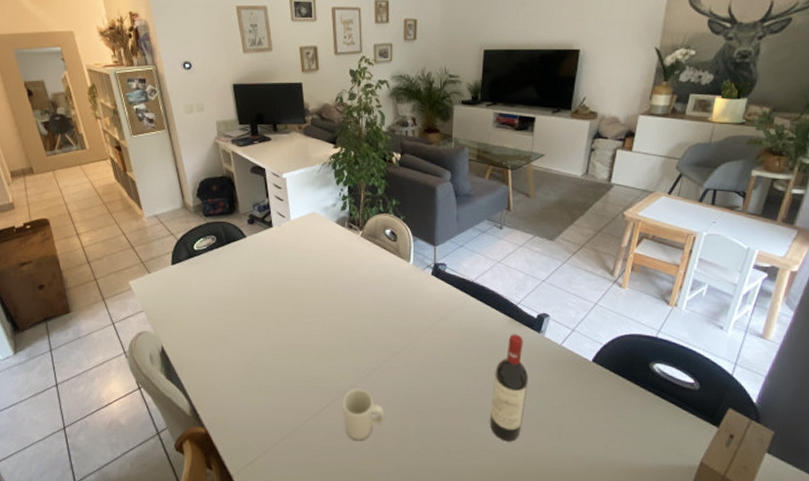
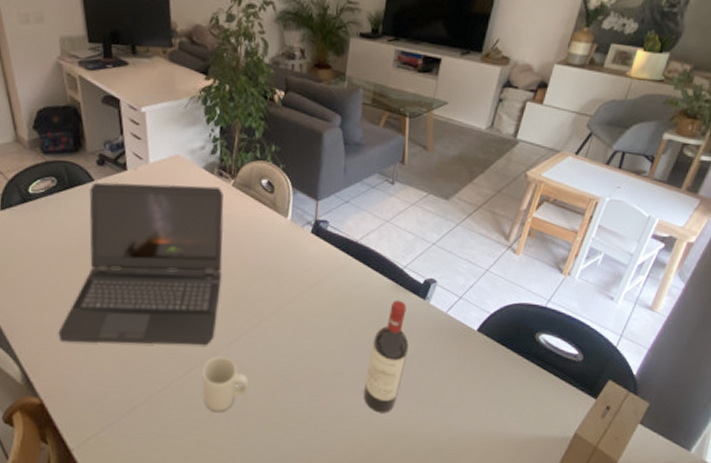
laptop computer: none [219,237,355,379] -> present [58,182,224,345]

